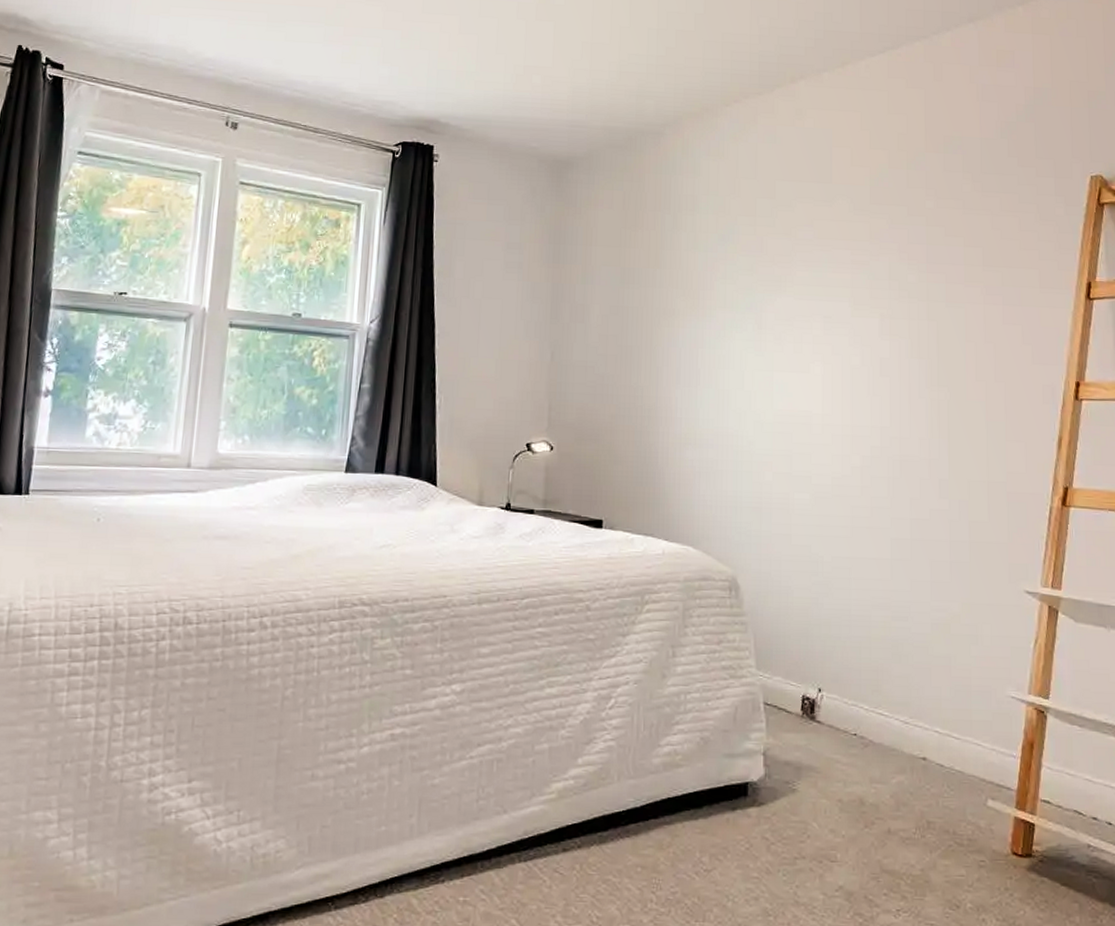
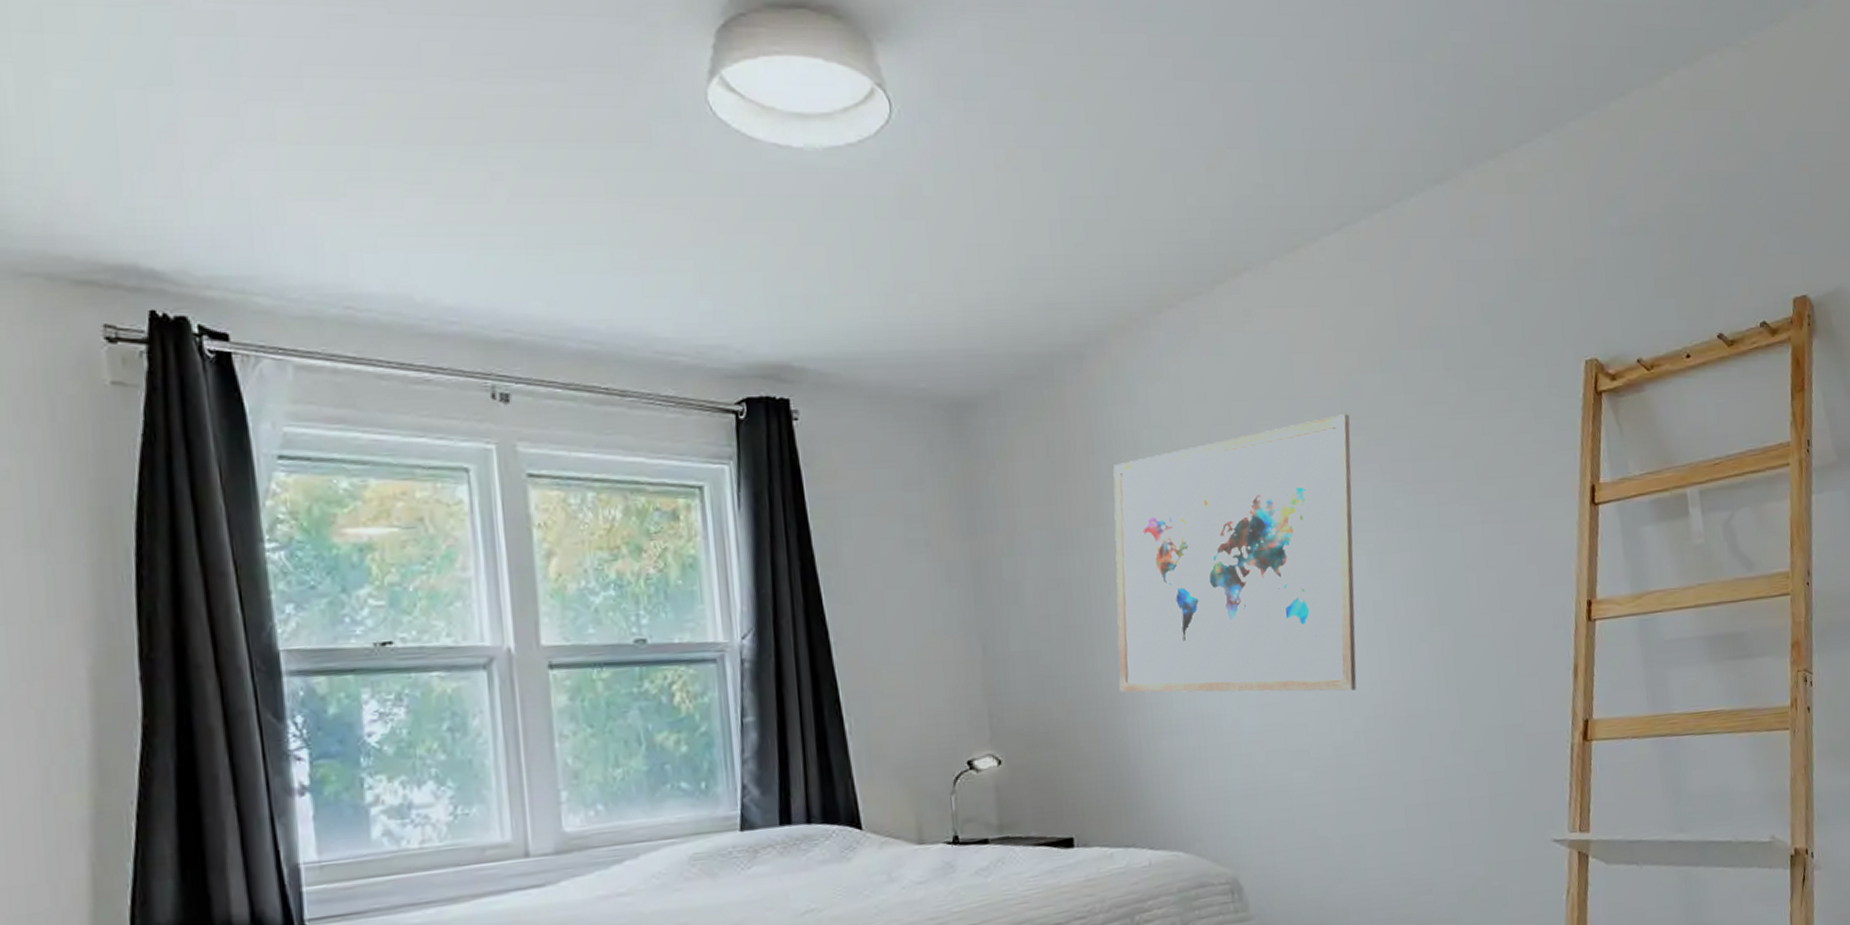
wall art: none [657,200,877,431] -> present [1112,414,1357,693]

